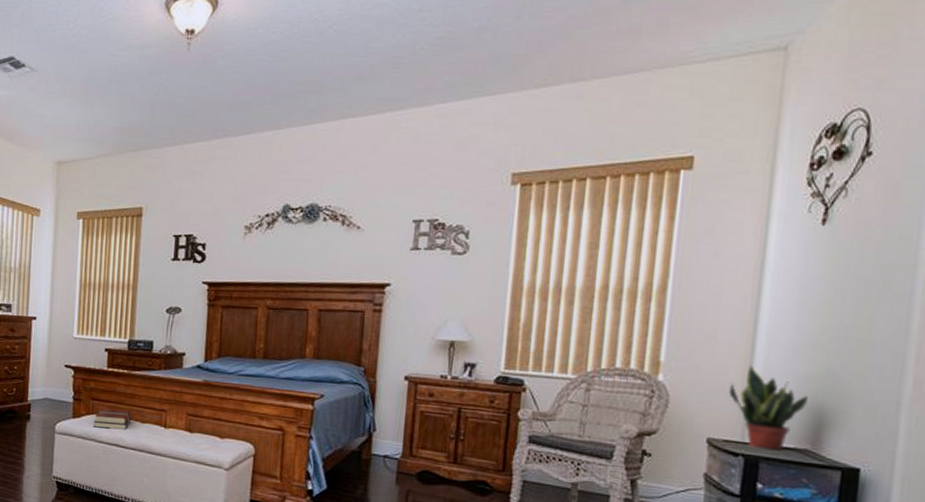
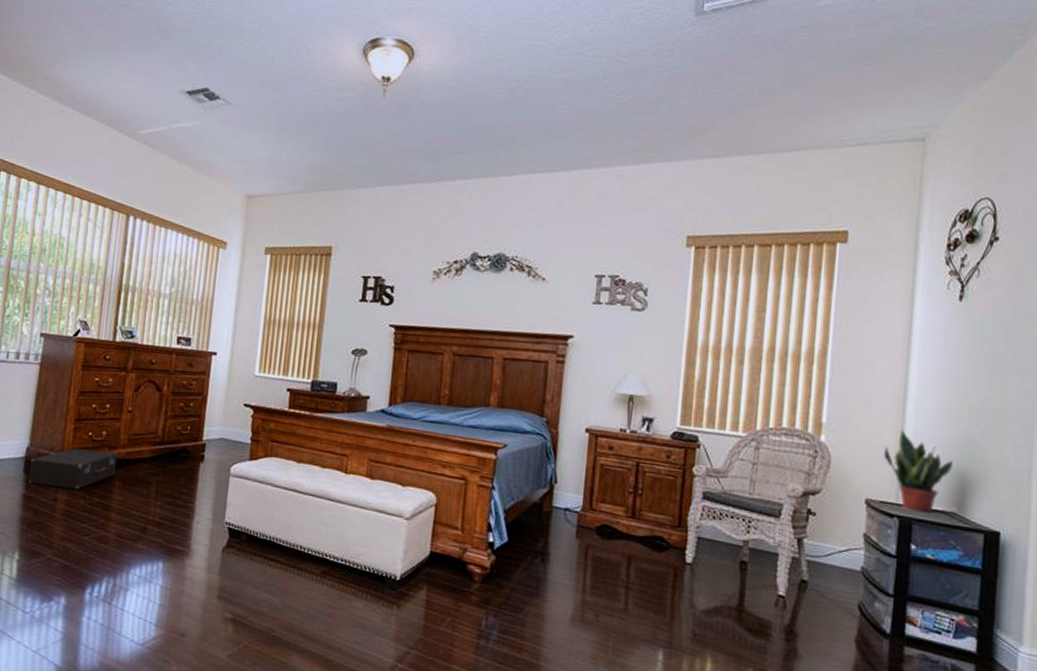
books: present [93,408,132,430] -> none [271,450,312,475]

